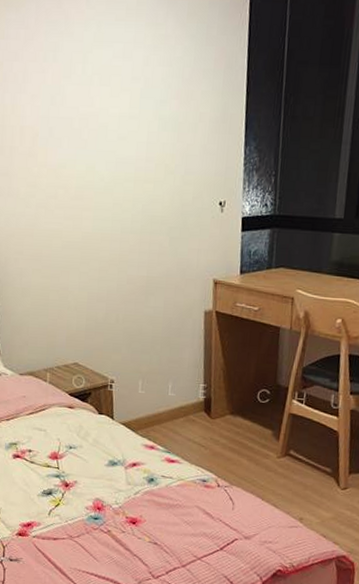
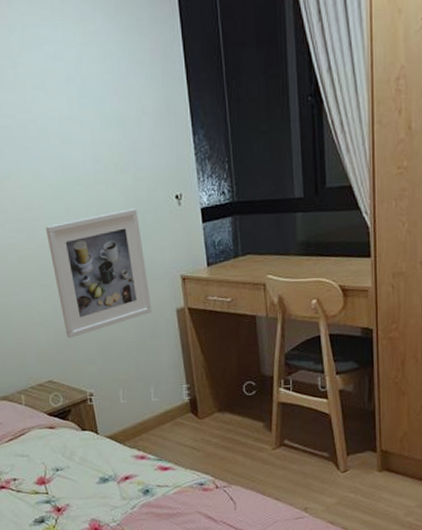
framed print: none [92,210,181,326] -> present [46,209,151,339]

